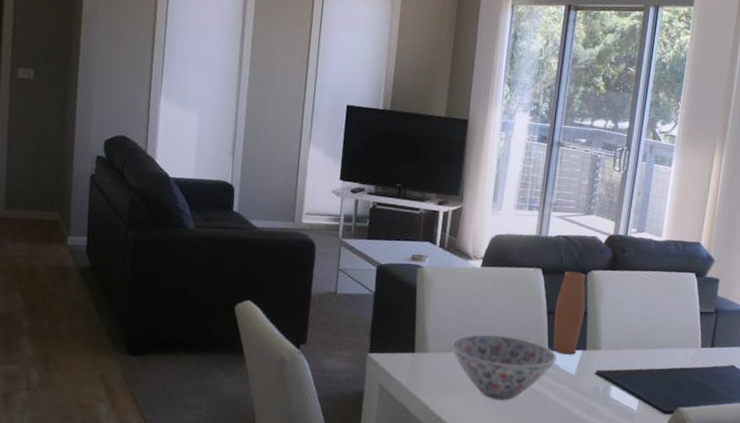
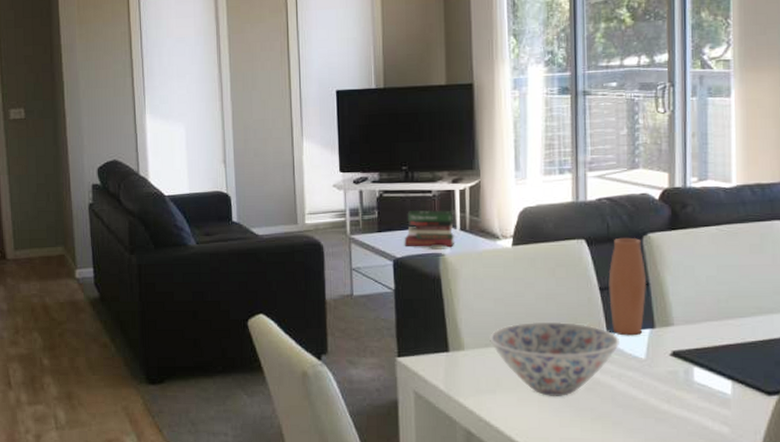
books: none [389,224,436,261] -> present [404,210,455,247]

